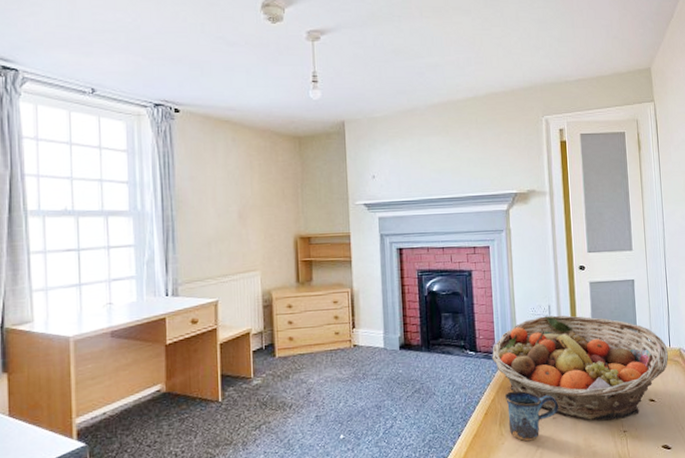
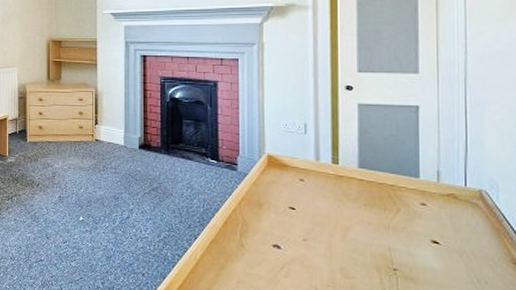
fruit basket: present [491,315,669,421] -> none [234,134,464,256]
mug: present [504,390,559,442] -> none [247,205,312,258]

